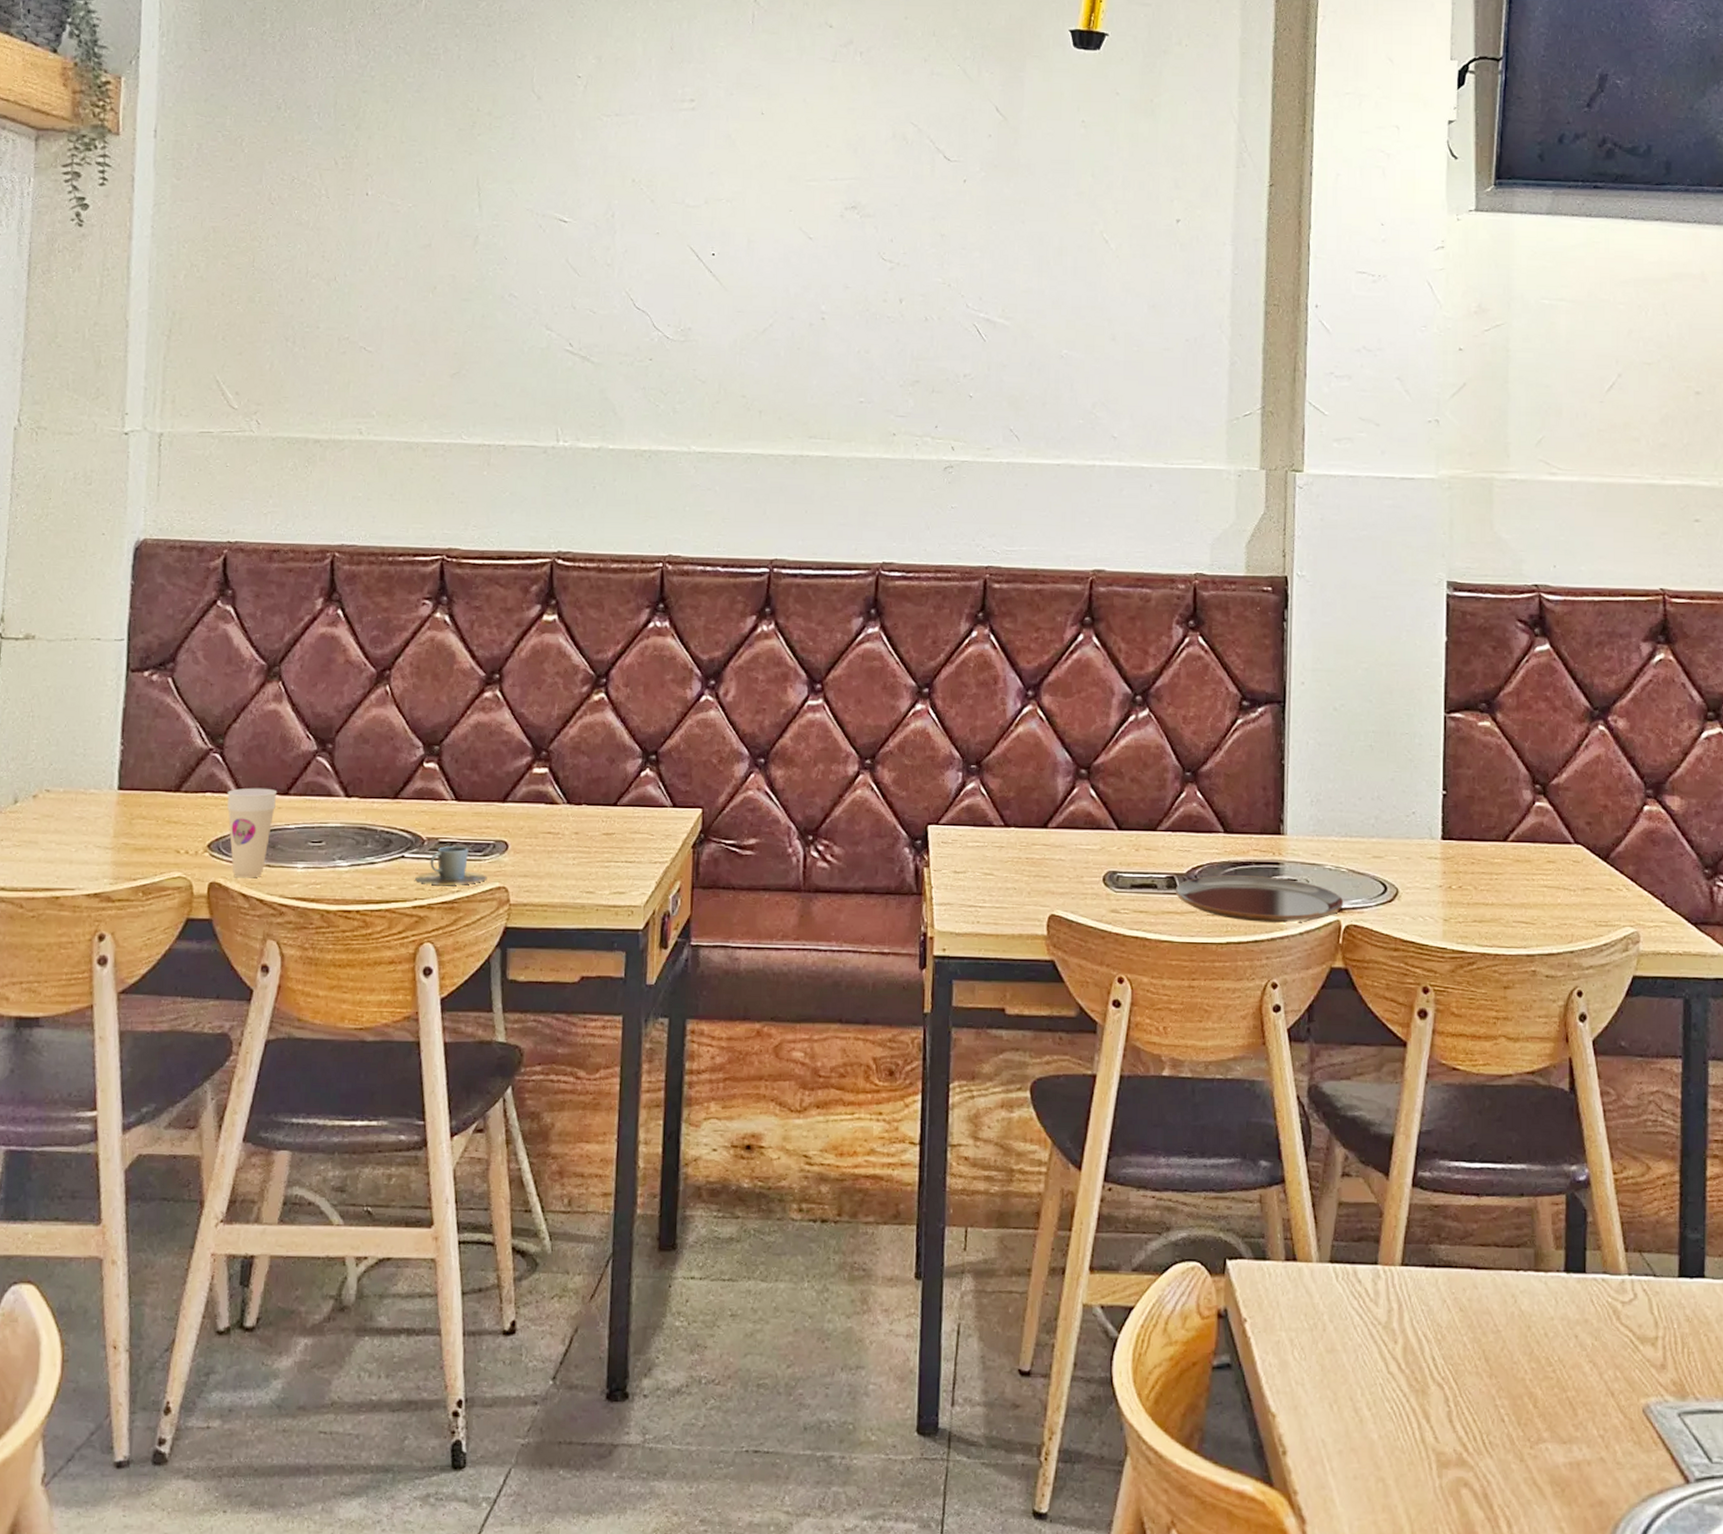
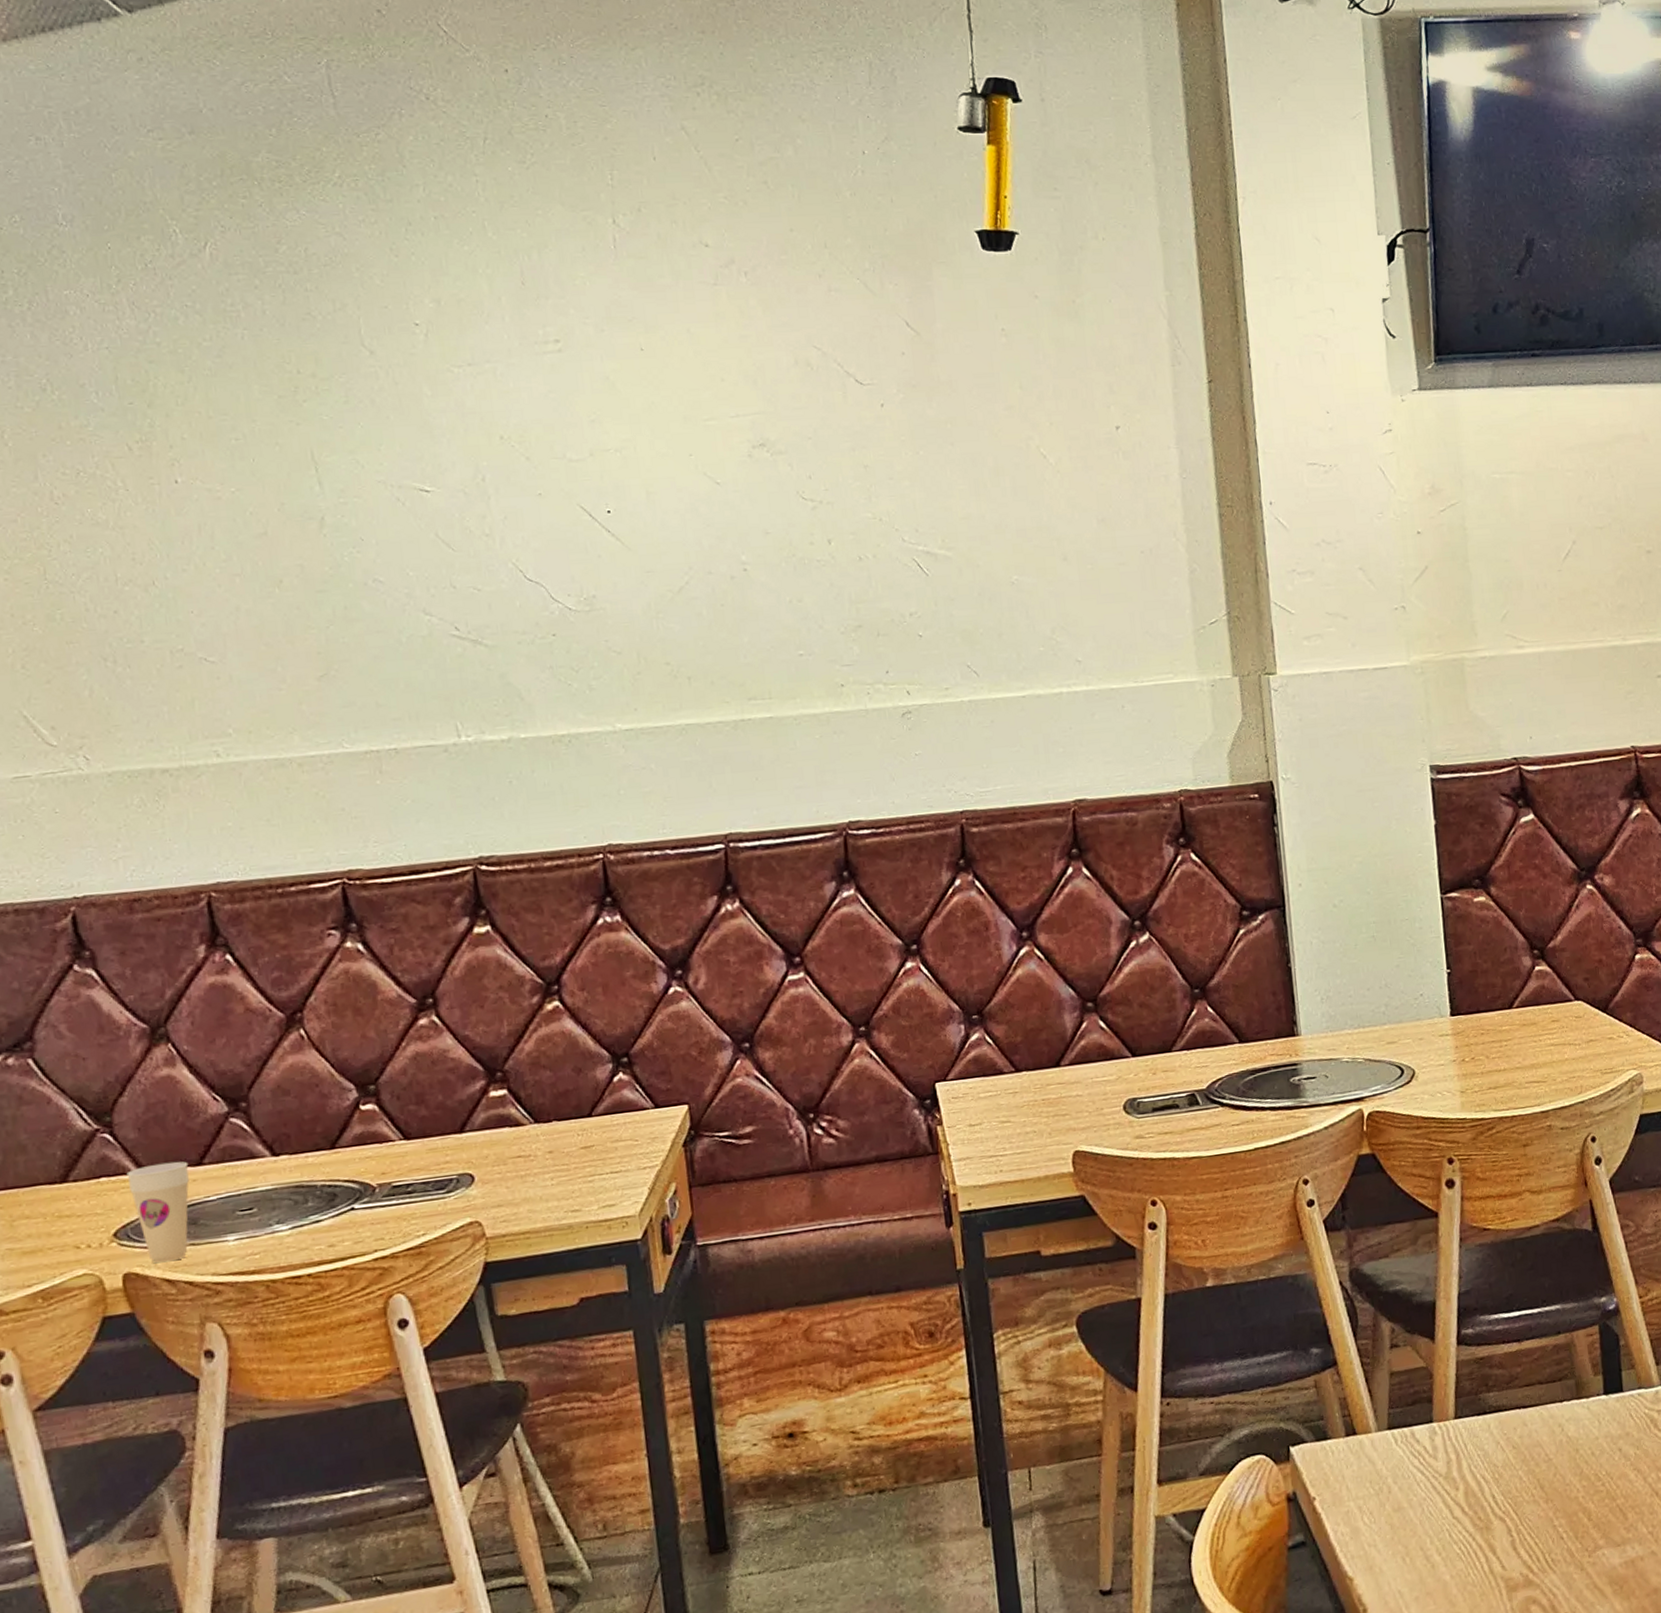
cup: present [415,845,487,885] -> none [371,1186,456,1234]
plate: present [1175,875,1344,923] -> none [1197,1077,1364,1125]

